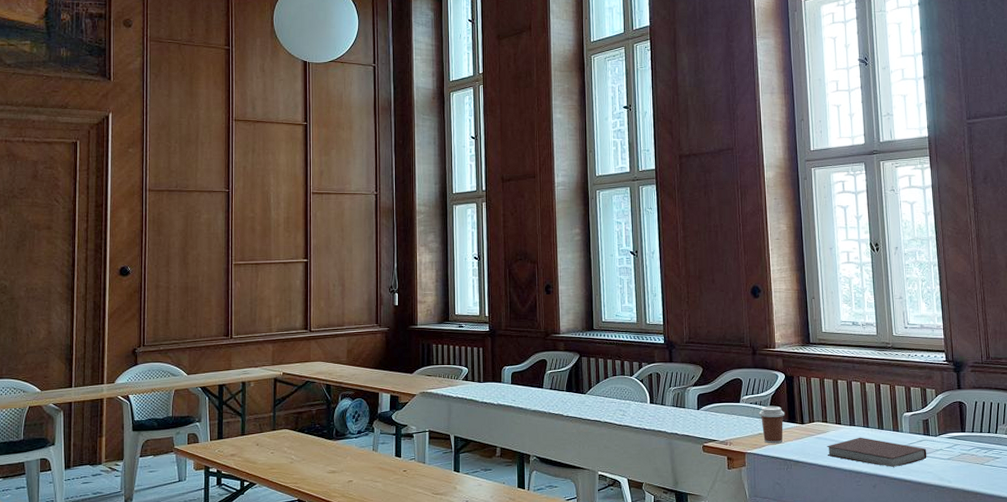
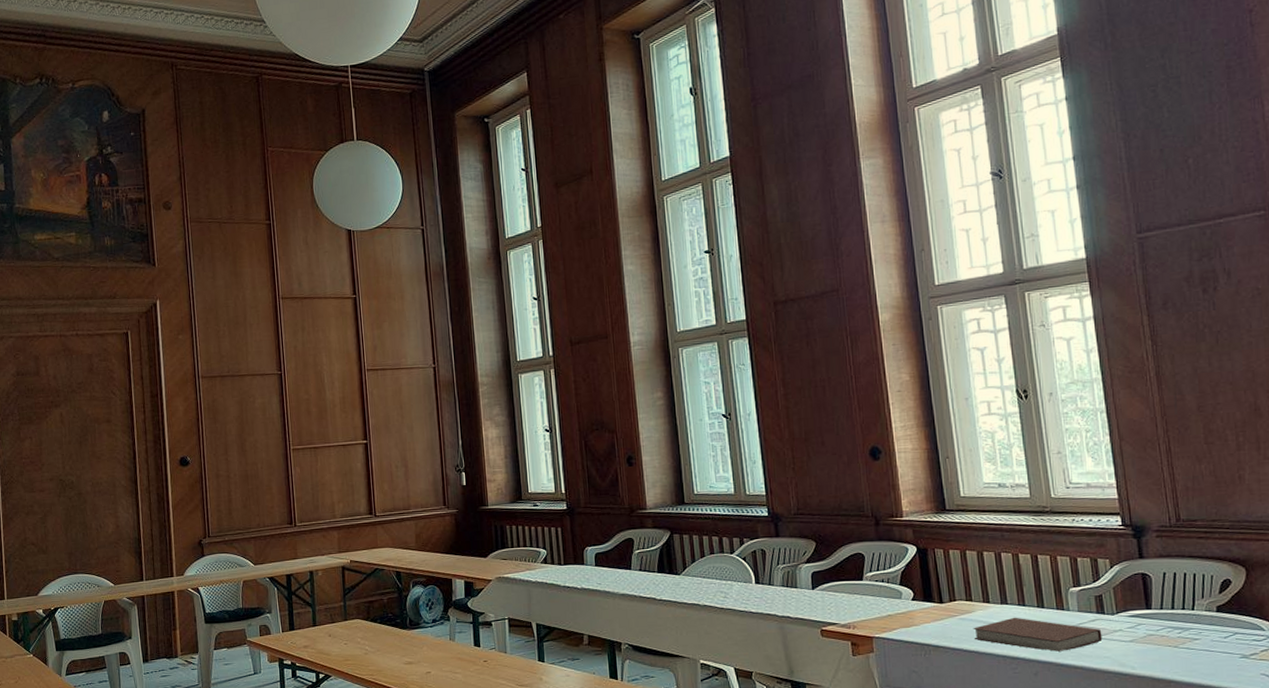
coffee cup: present [759,405,785,444] -> none [887,583,919,627]

